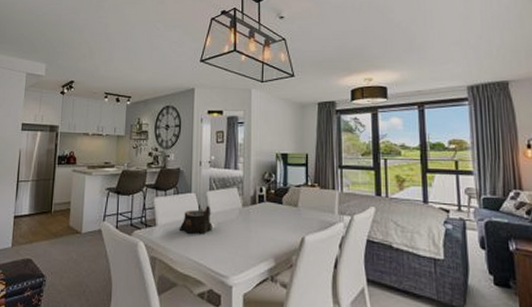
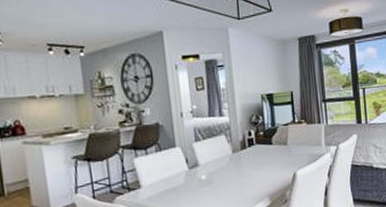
candle holder: present [180,206,212,234] -> none [168,158,204,190]

